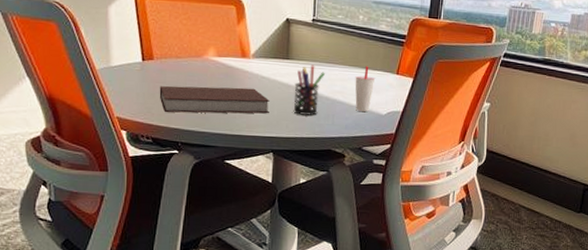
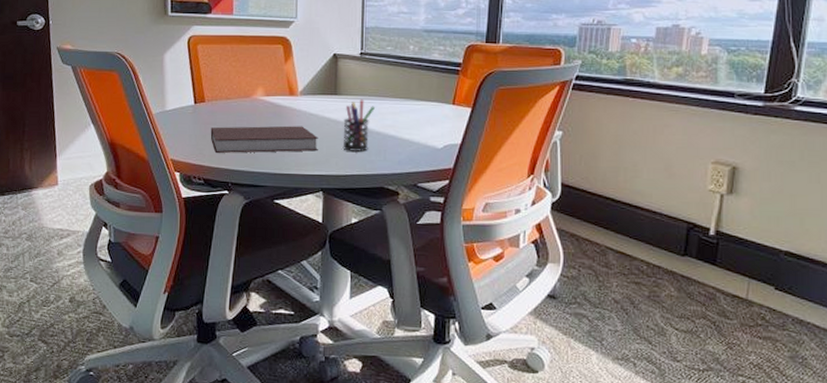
cup: present [355,66,376,112] -> none [407,98,430,145]

